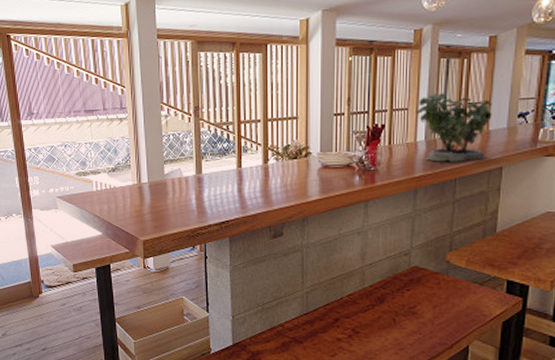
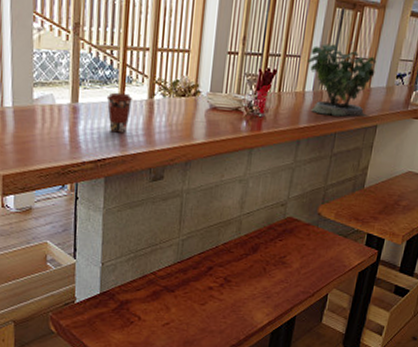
coffee cup: none [226,161,250,197] -> present [106,92,133,133]

